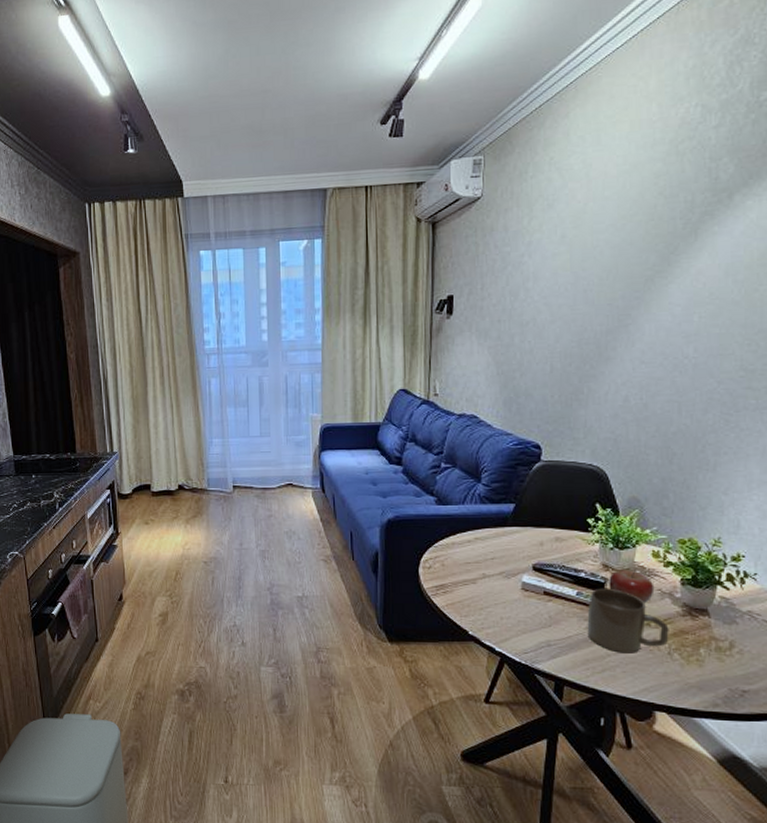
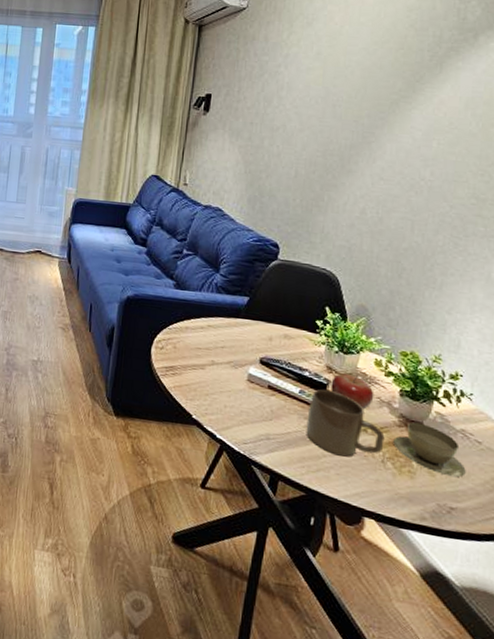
teacup: none [678,610,756,660] -> present [393,422,466,478]

